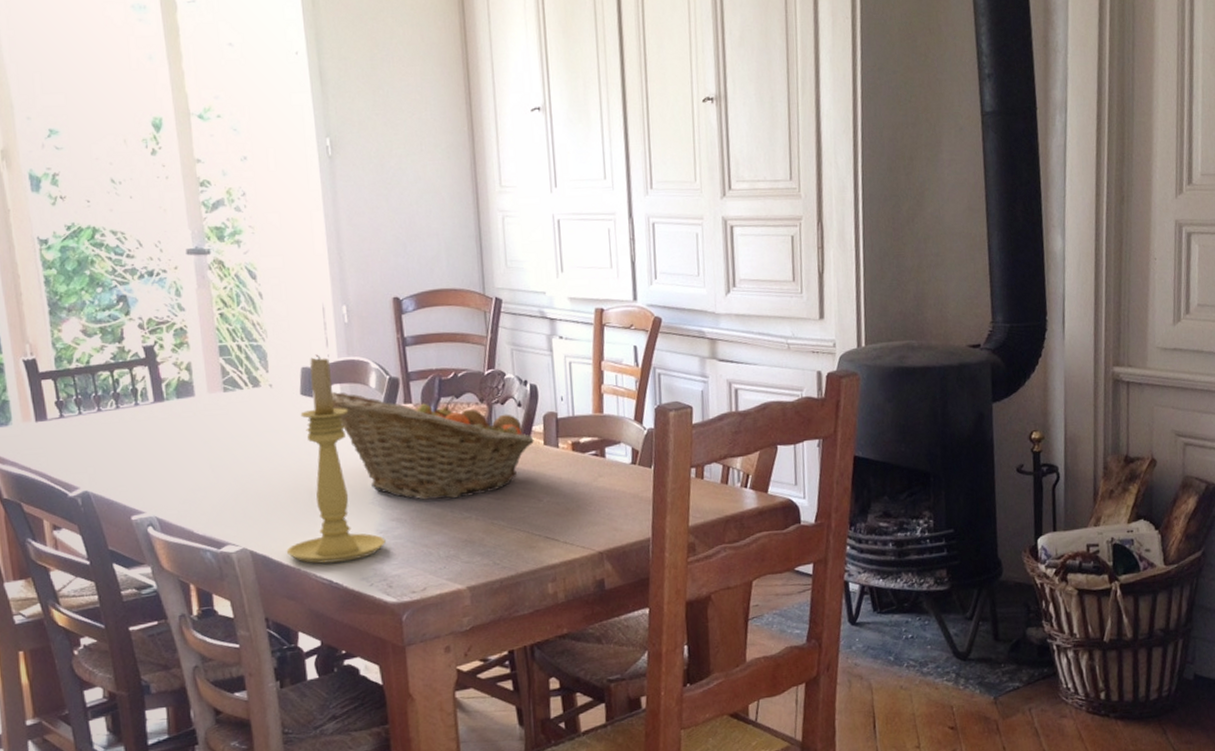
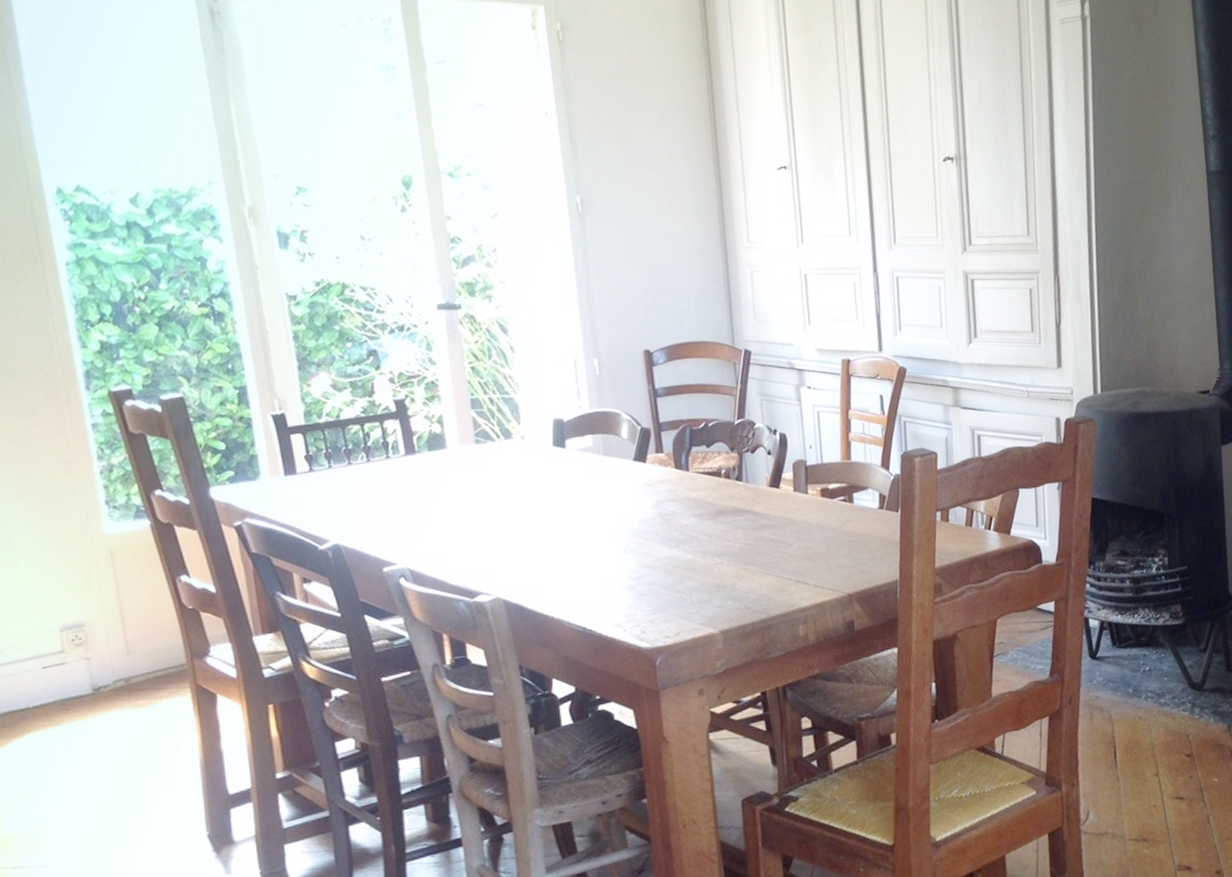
candle holder: present [286,354,386,564] -> none [539,406,639,611]
fruit basket: present [332,391,534,500] -> none [584,442,784,547]

